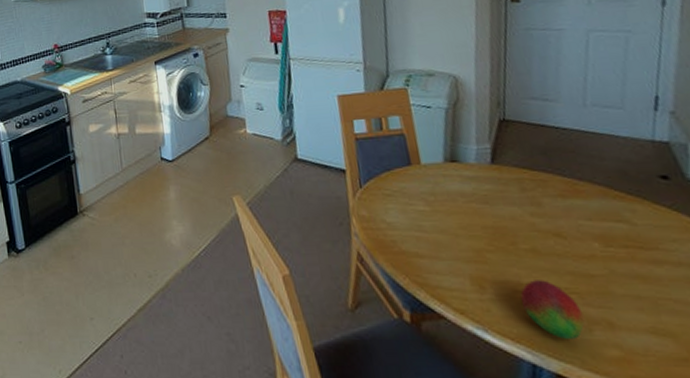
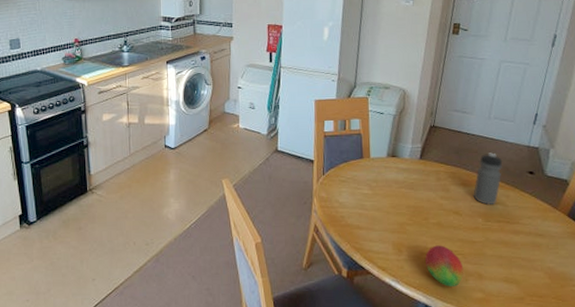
water bottle: none [578,151,619,223] -> present [473,152,503,205]

